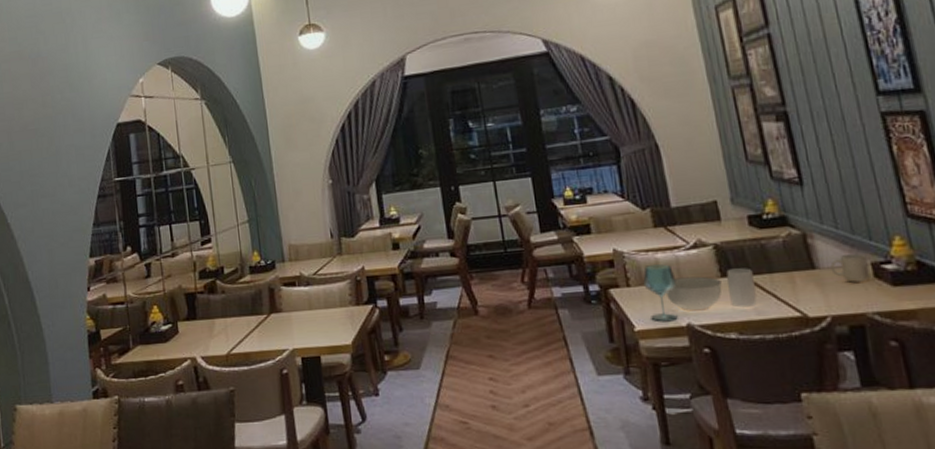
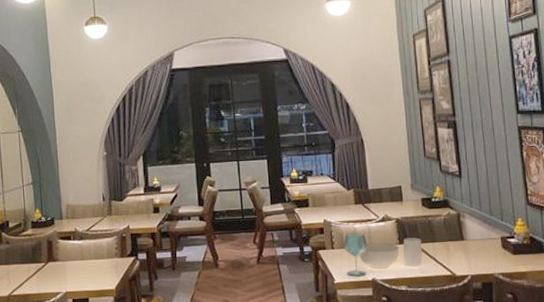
cup: present [830,254,870,283] -> none [474,230,499,251]

